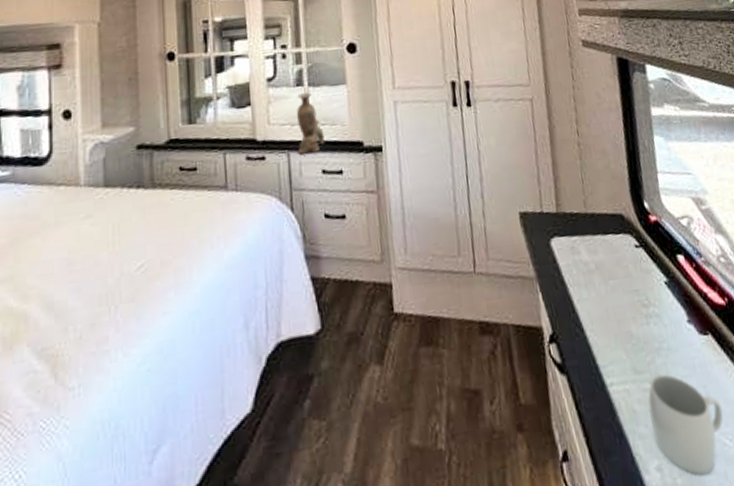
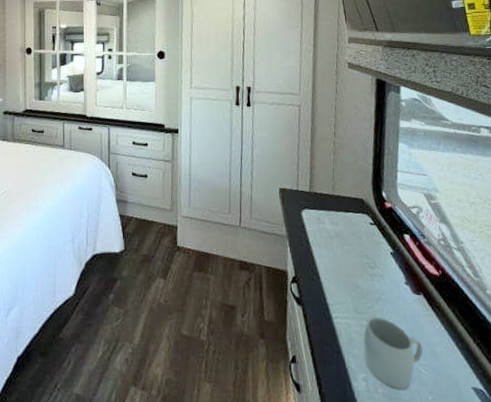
vase with dog figurine: present [296,93,325,154] -> none [116,85,136,129]

